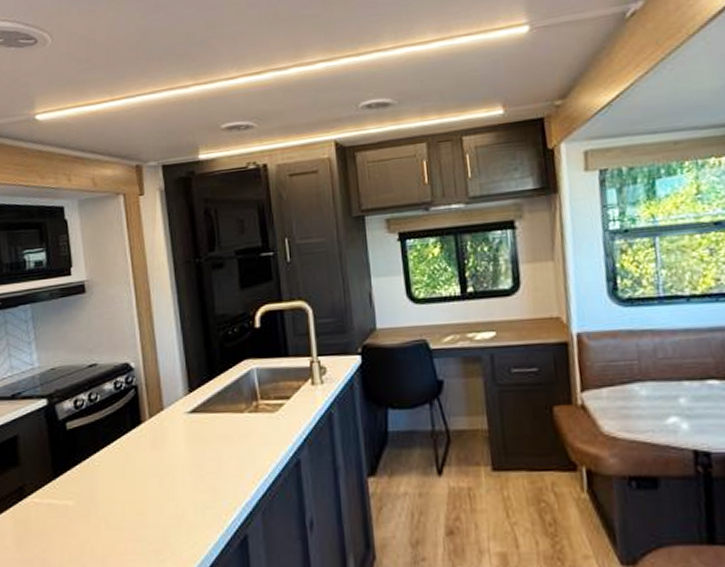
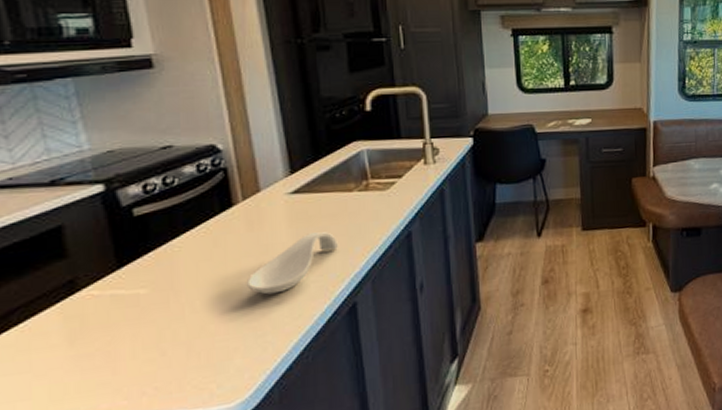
spoon rest: none [151,455,232,517] -> present [247,232,339,295]

